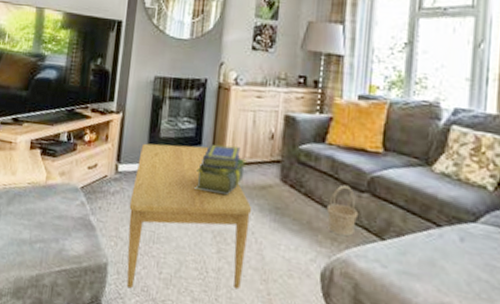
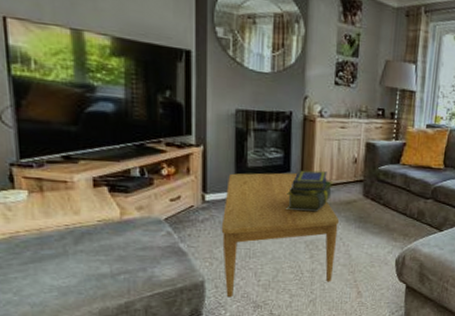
basket: present [326,185,359,237] -> none [400,195,425,232]

